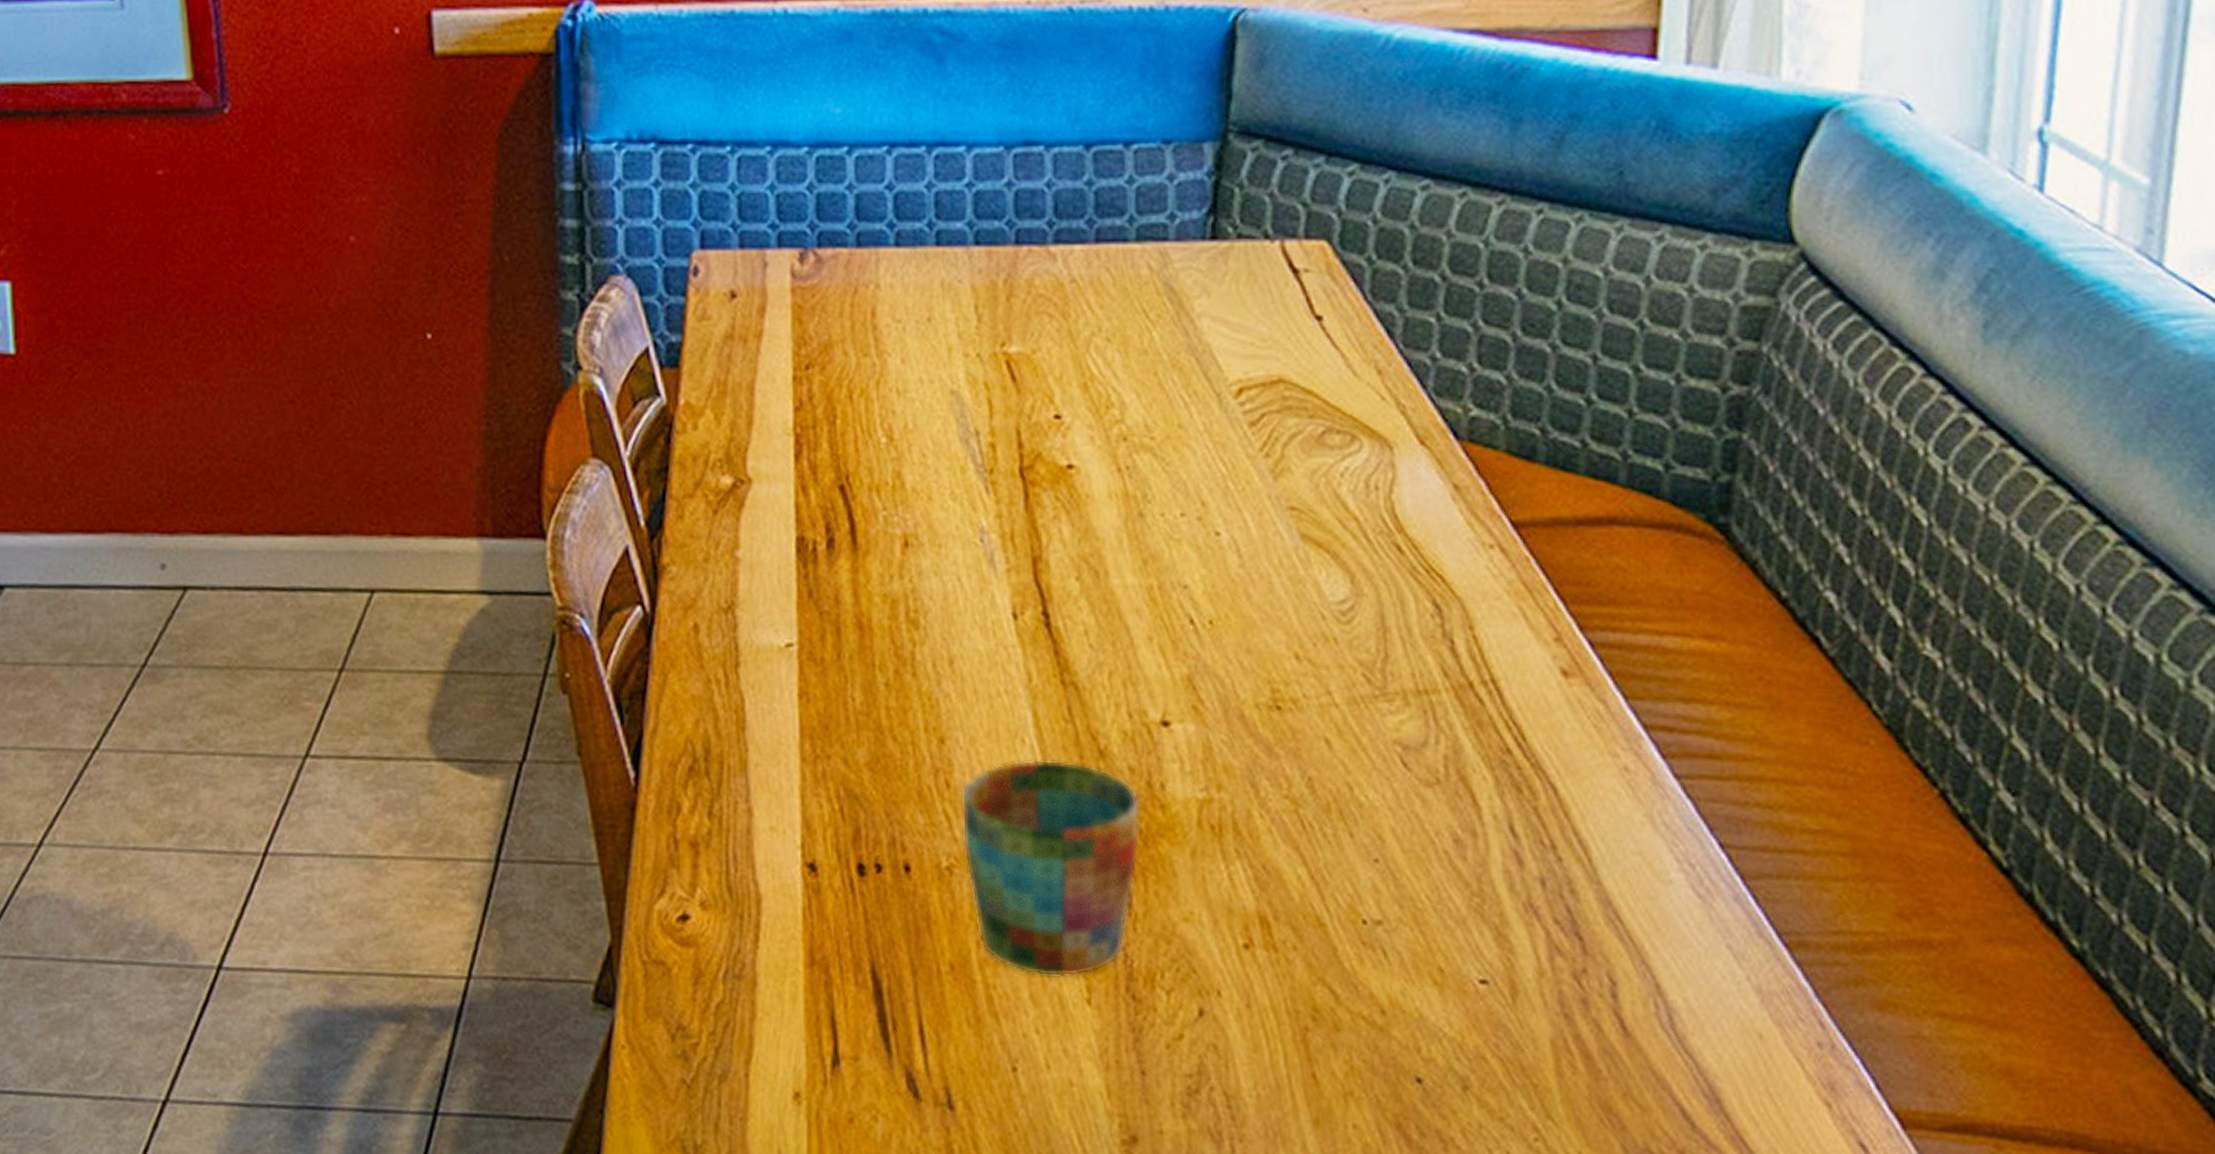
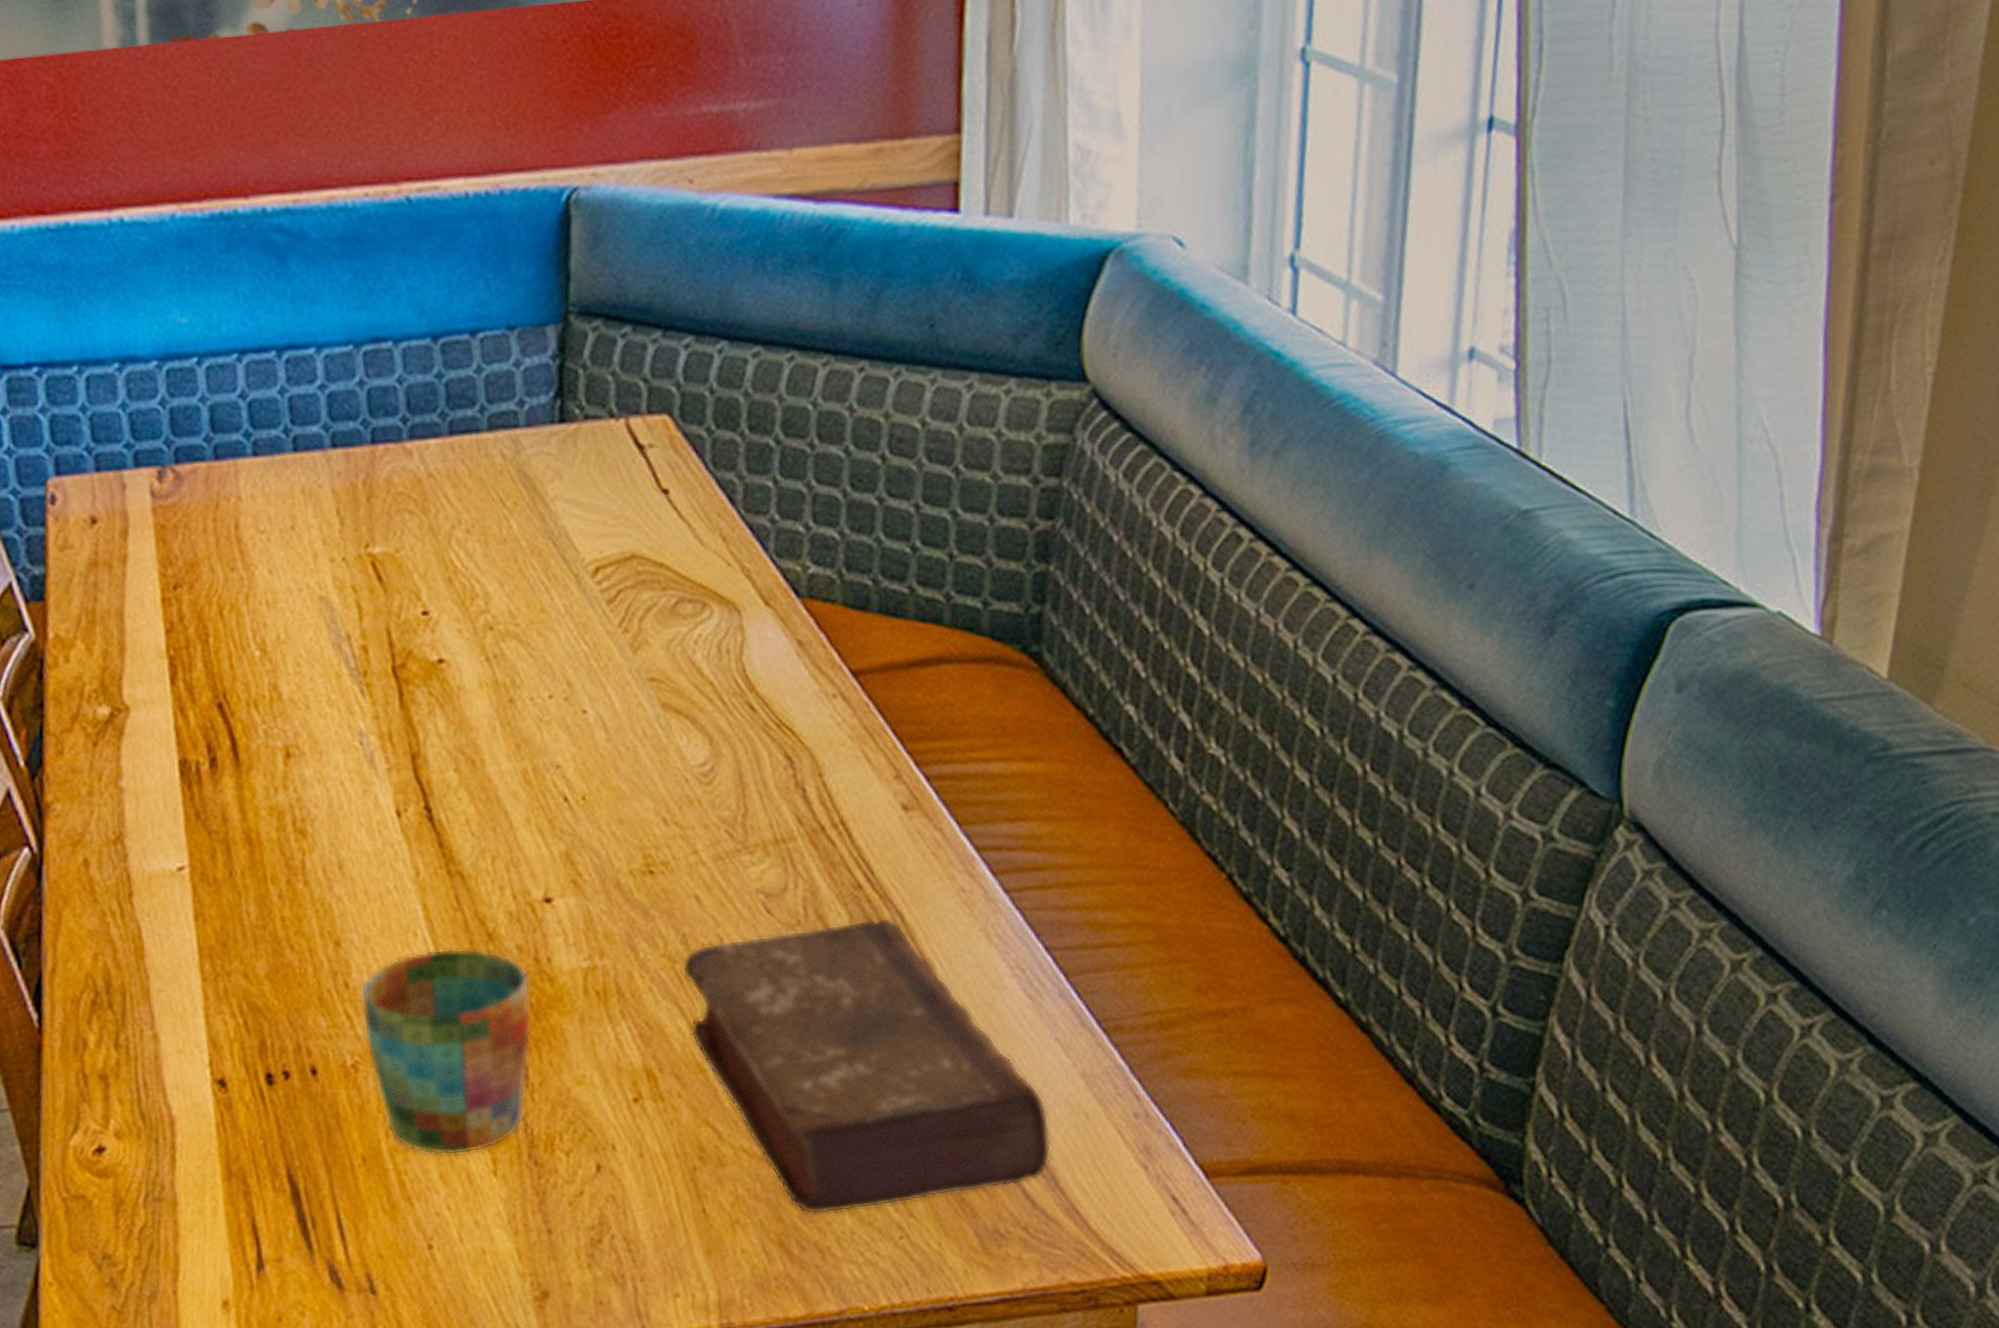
book: none [1306,787,1716,1103] -> present [681,918,1051,1215]

